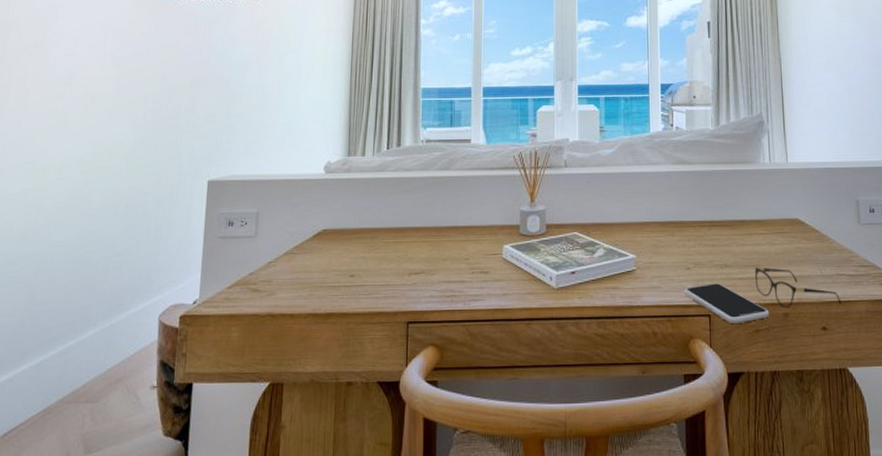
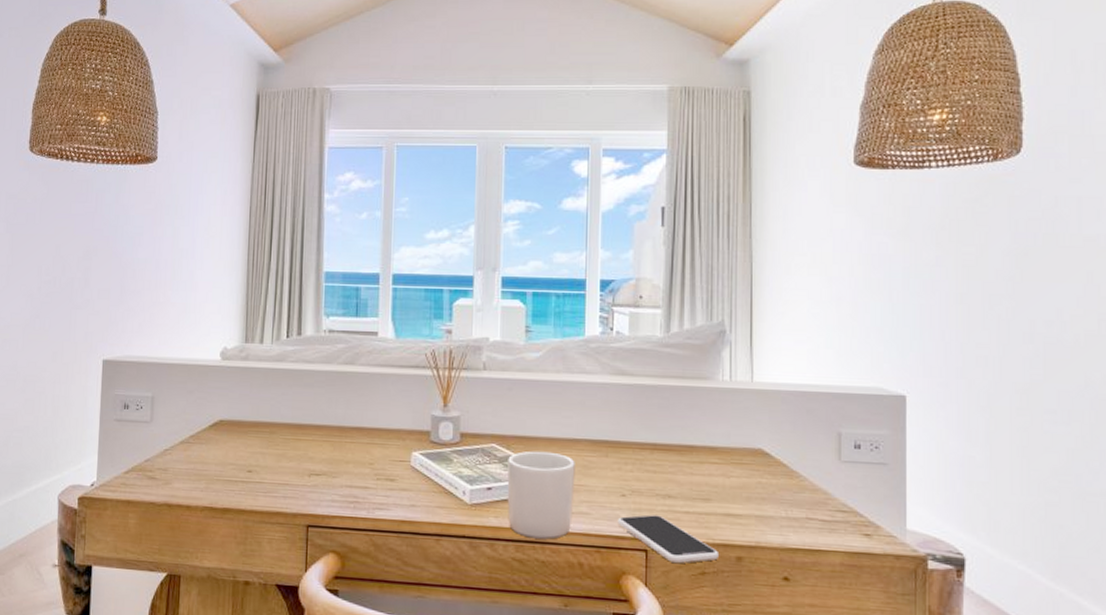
mug: none [588,235,647,314] -> present [507,451,575,540]
spectacles: present [754,267,842,309] -> none [703,502,810,554]

